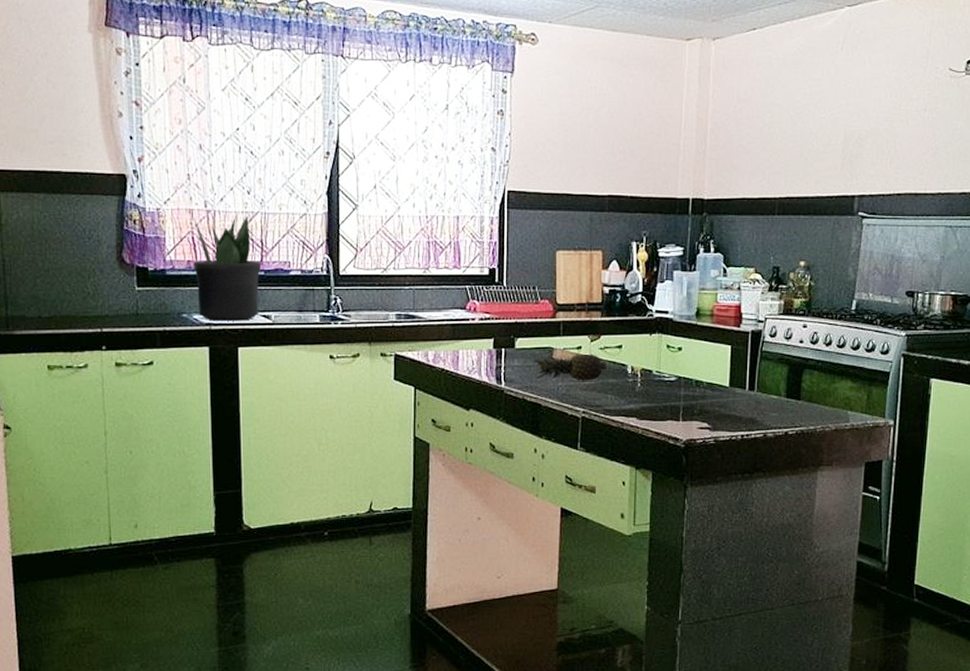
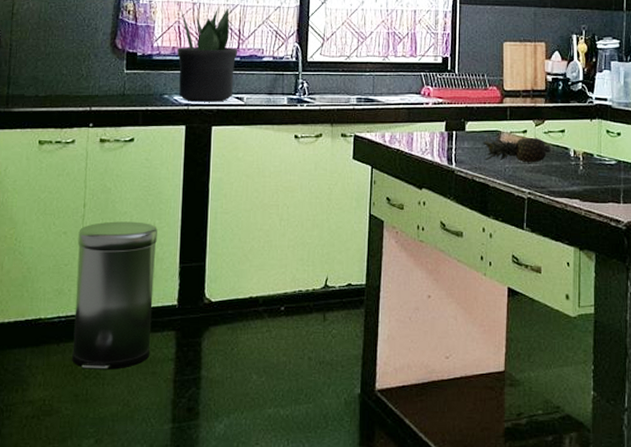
pedal bin: none [102,449,190,599] -> present [72,221,158,371]

